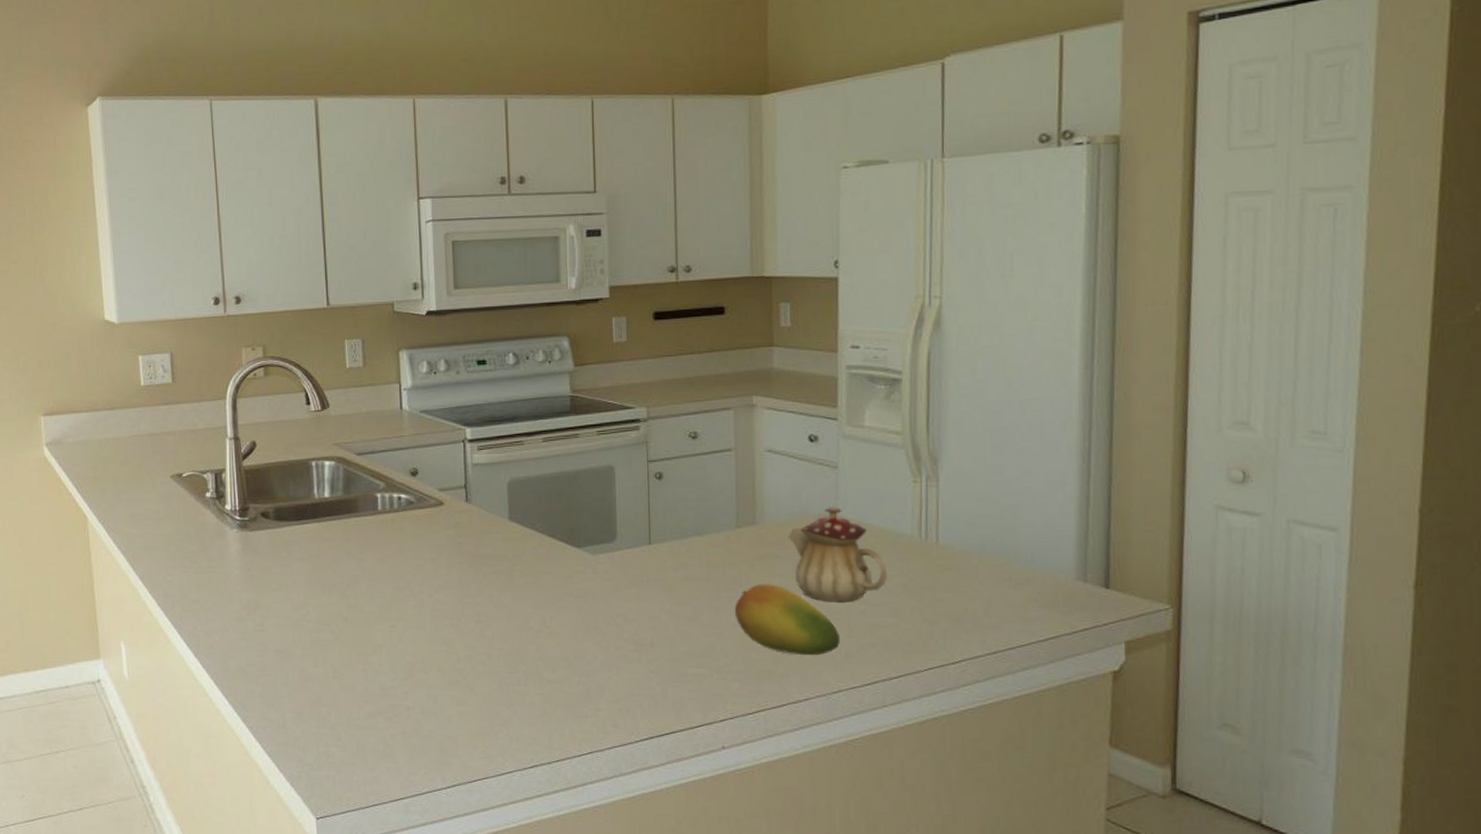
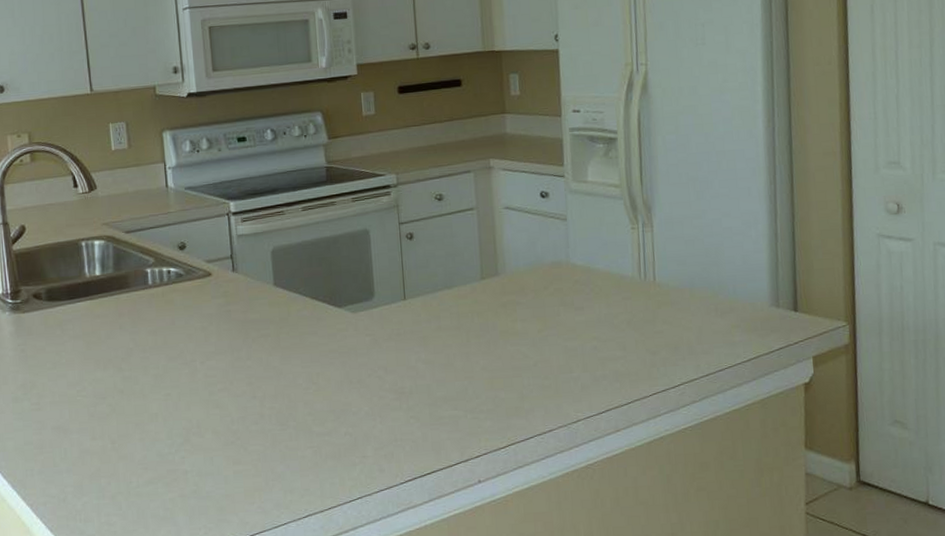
fruit: present [734,584,840,656] -> none [483,328,577,391]
teapot: present [788,505,888,601] -> none [527,254,615,341]

